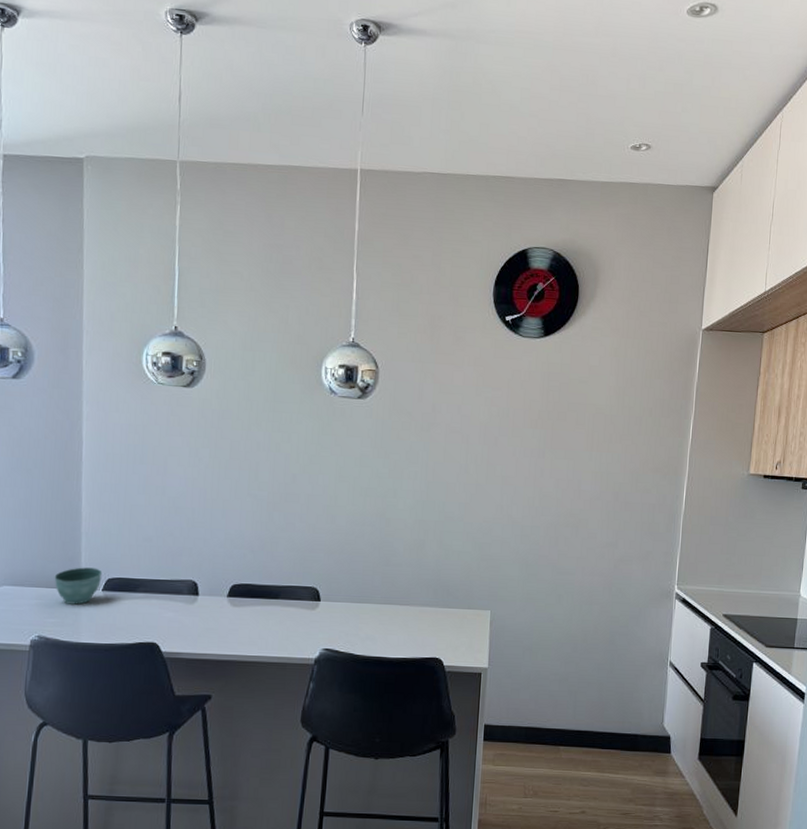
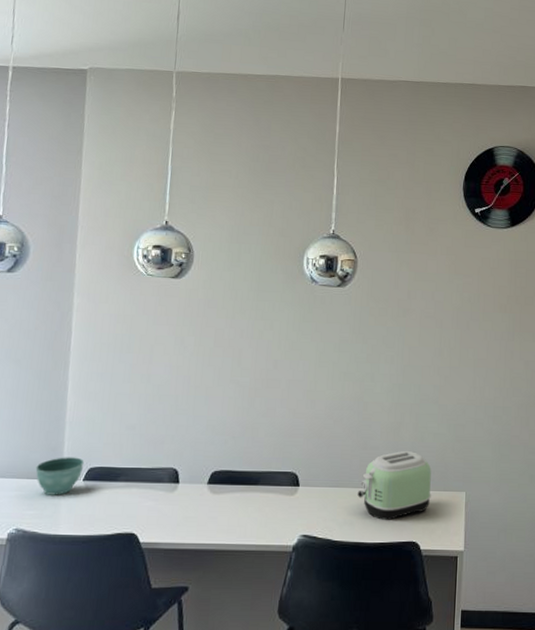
toaster: none [380,568,456,636] -> present [357,451,431,520]

